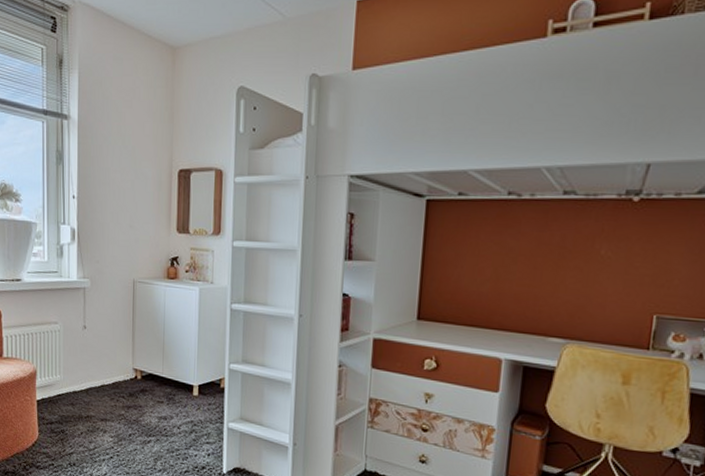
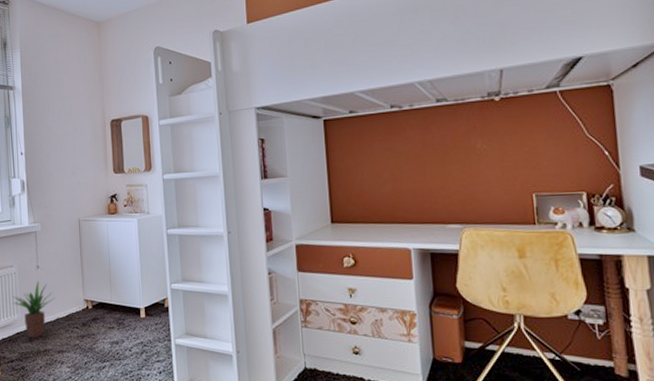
potted plant: none [55,341,103,403] -> present [12,280,57,339]

